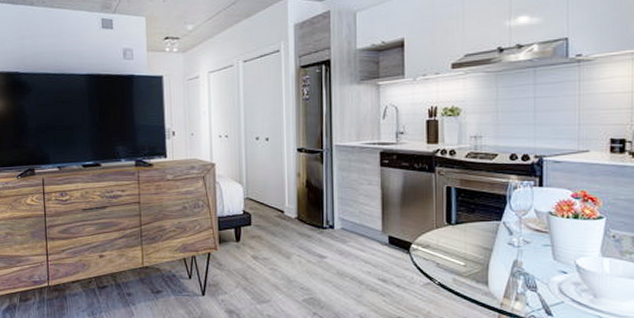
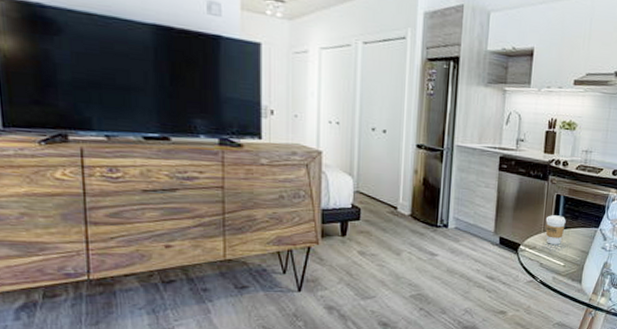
coffee cup: none [437,209,461,242] -> present [545,215,566,245]

